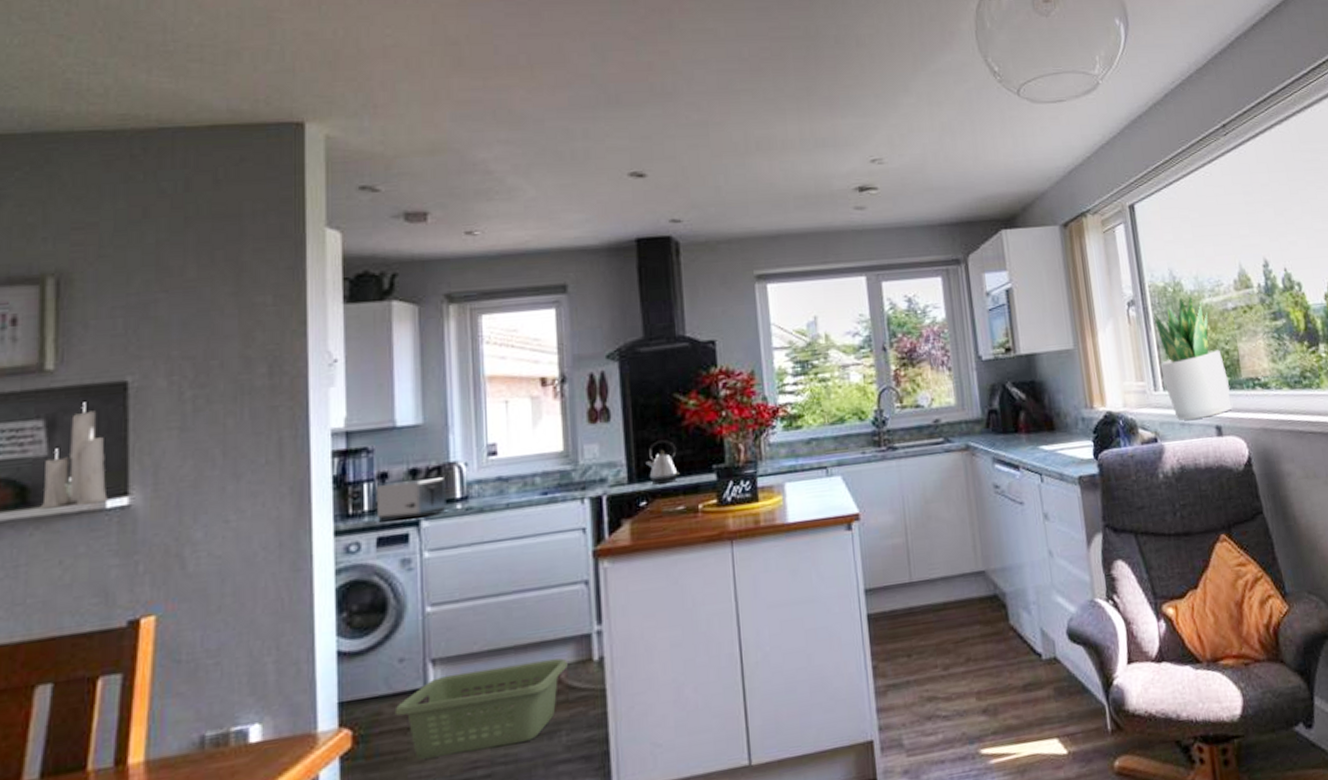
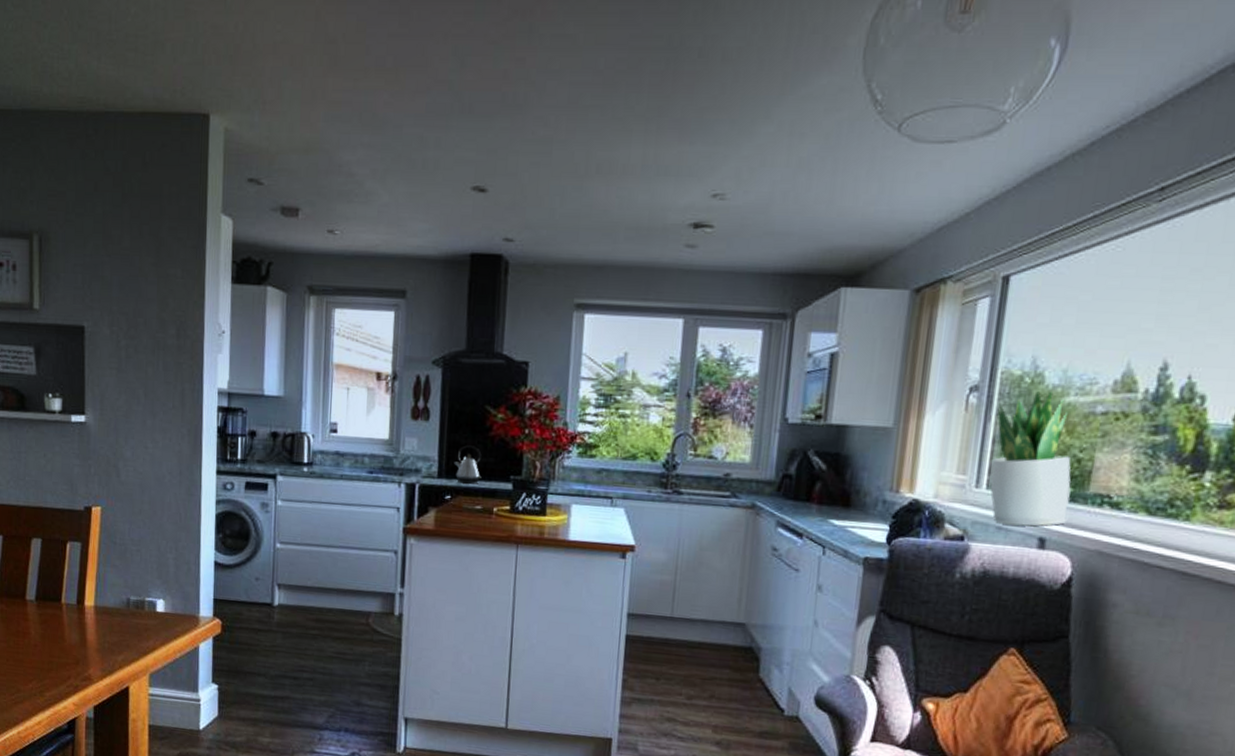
candle: present [40,402,108,509] -> none [32,338,72,418]
toaster: present [376,477,447,522] -> none [246,440,297,473]
laundry basket: present [394,658,568,760] -> none [250,598,375,663]

